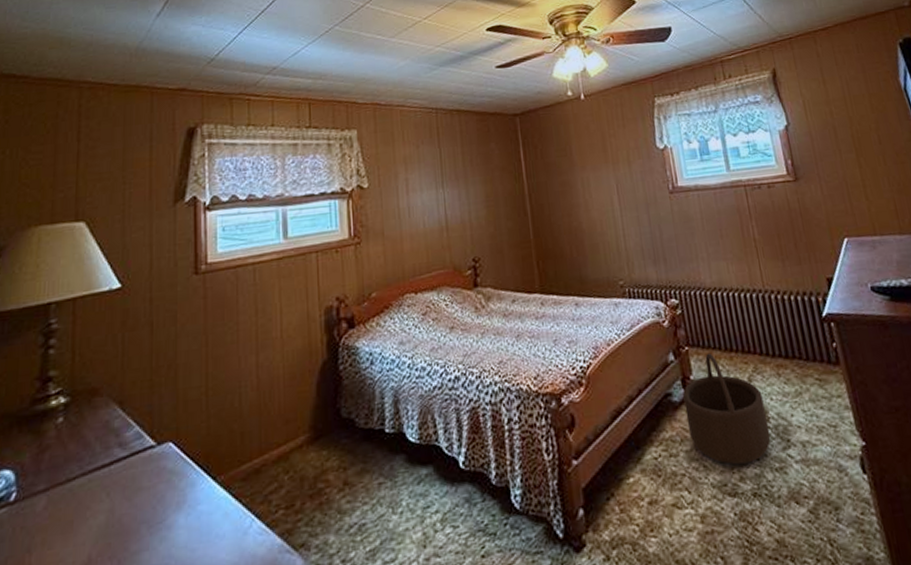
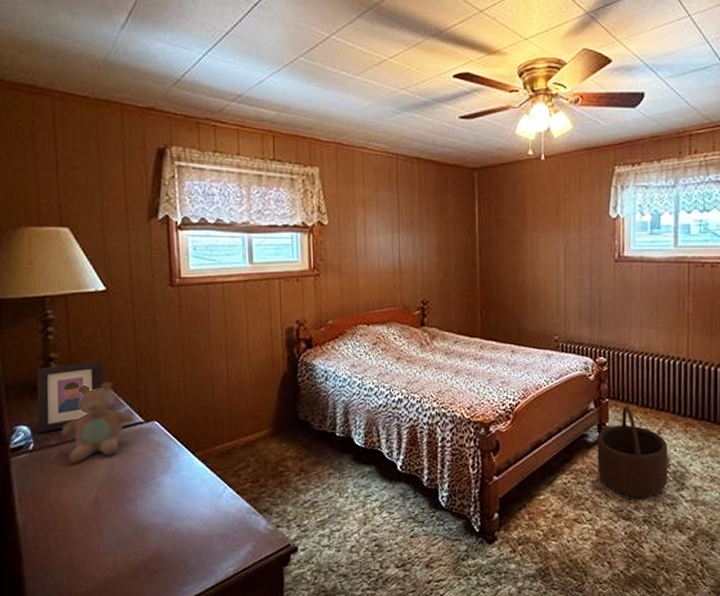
picture frame: none [24,373,112,477] -> present [36,361,104,433]
teddy bear: none [52,399,145,514] -> present [61,382,135,464]

